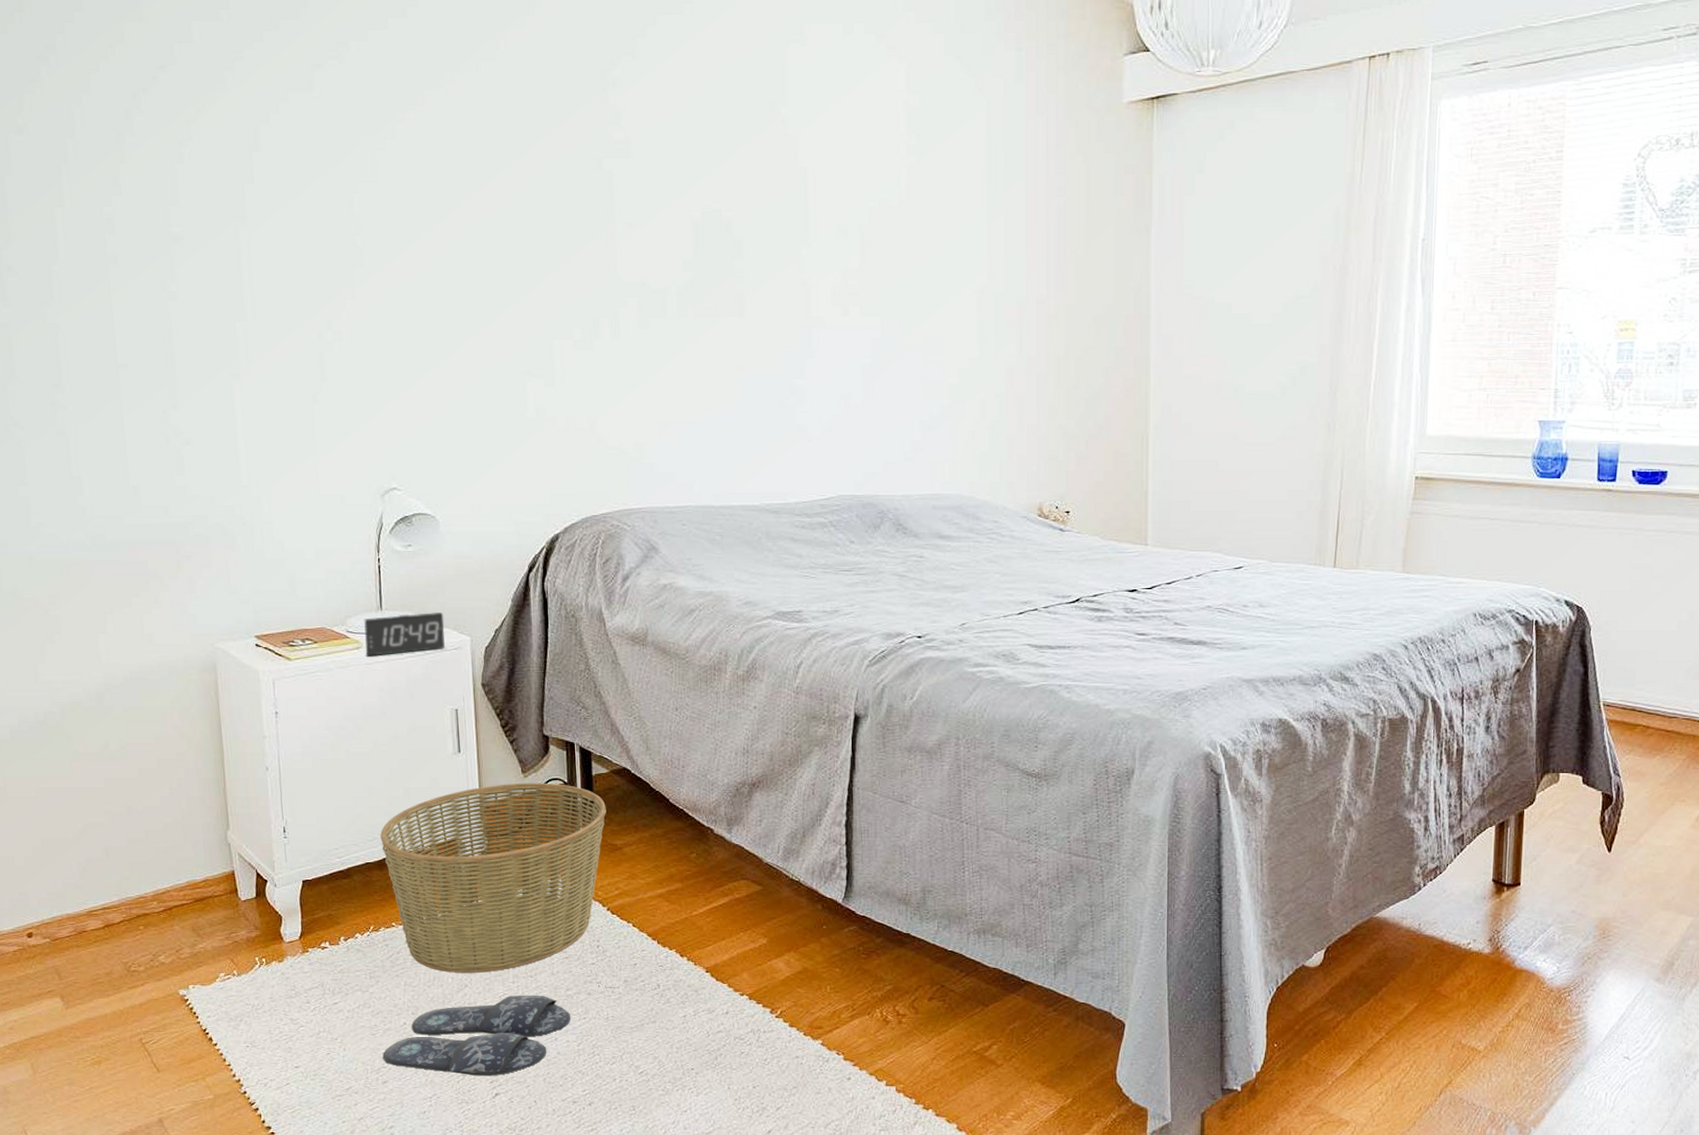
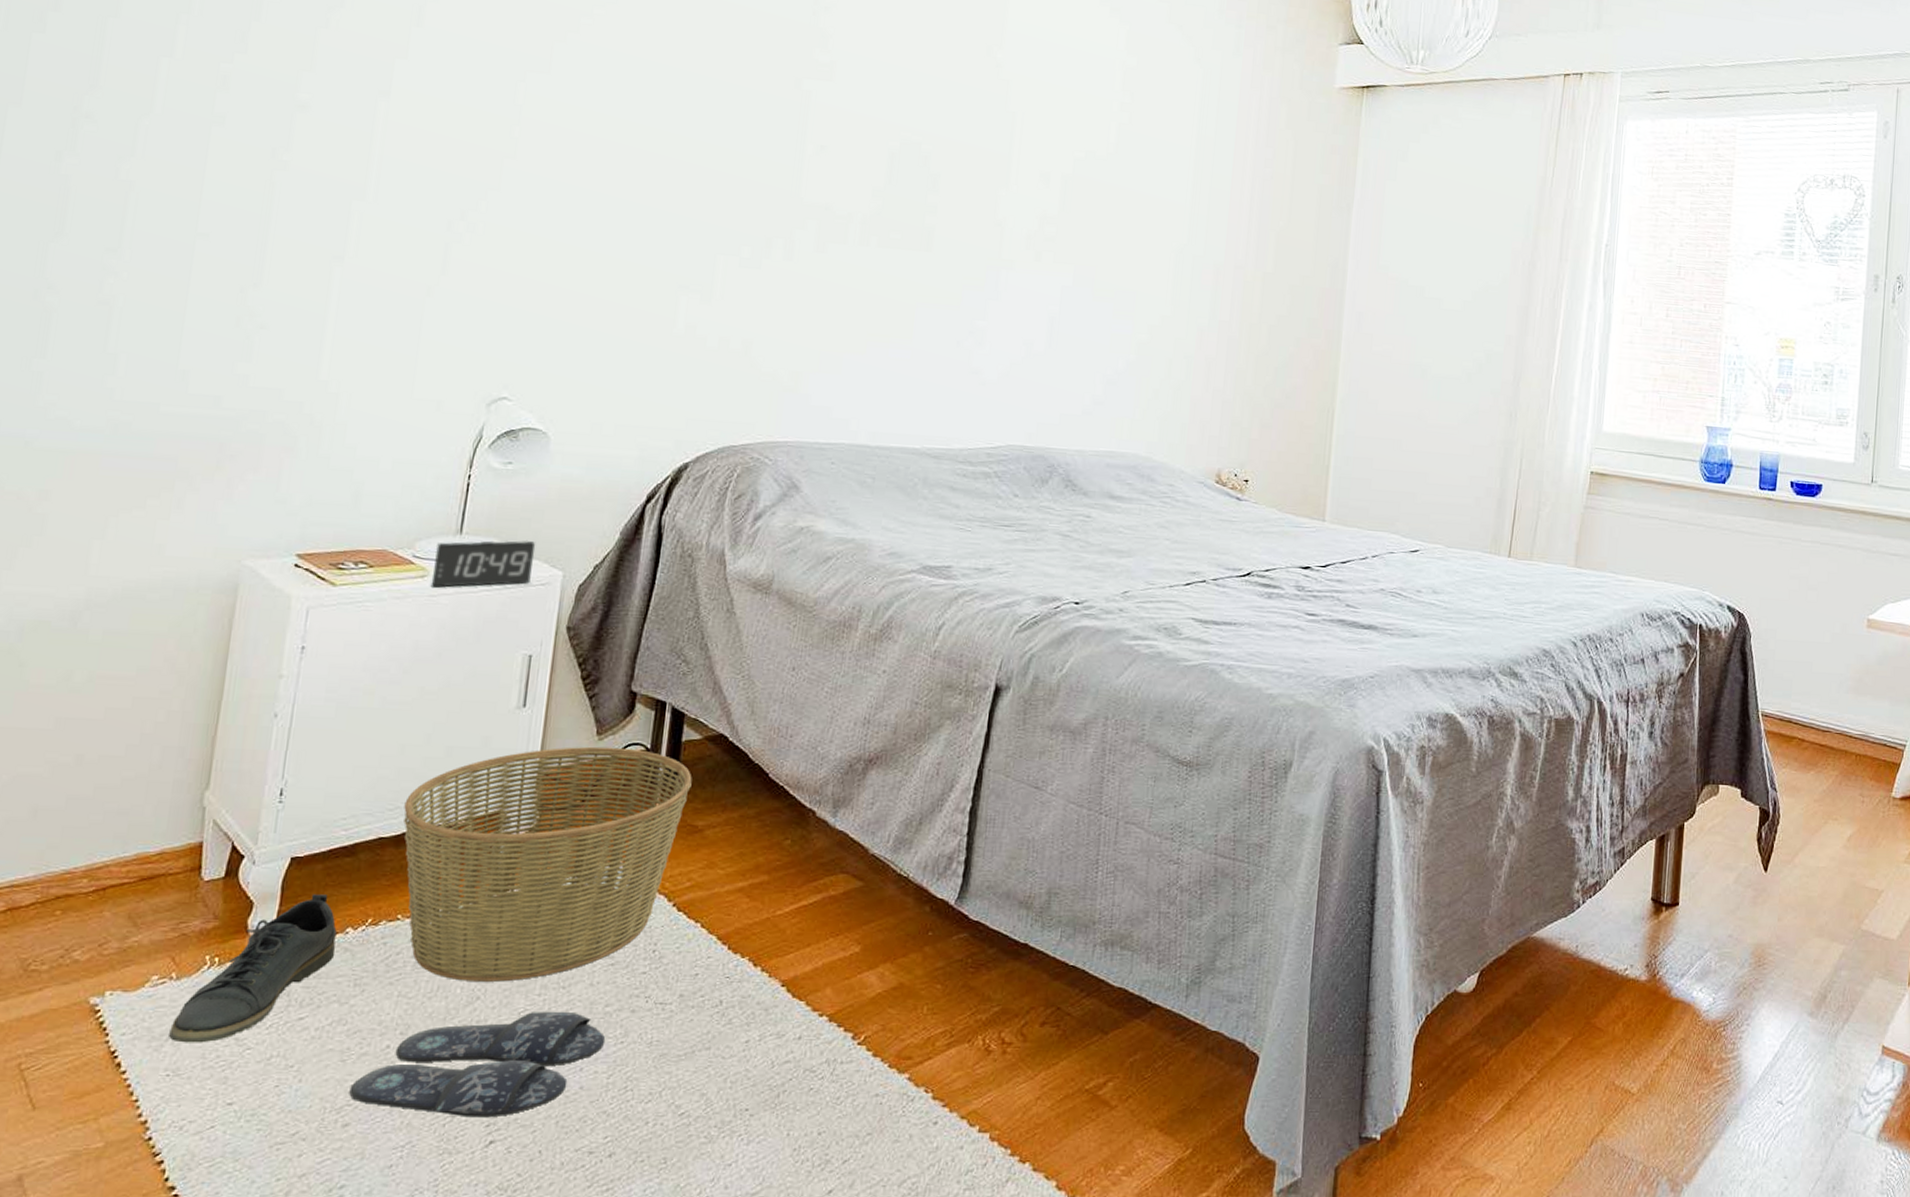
shoe: none [241,908,351,1023] -> present [169,894,337,1043]

